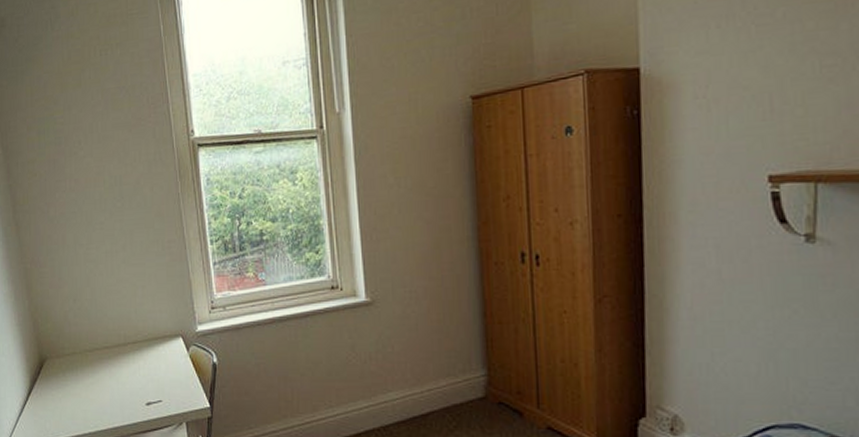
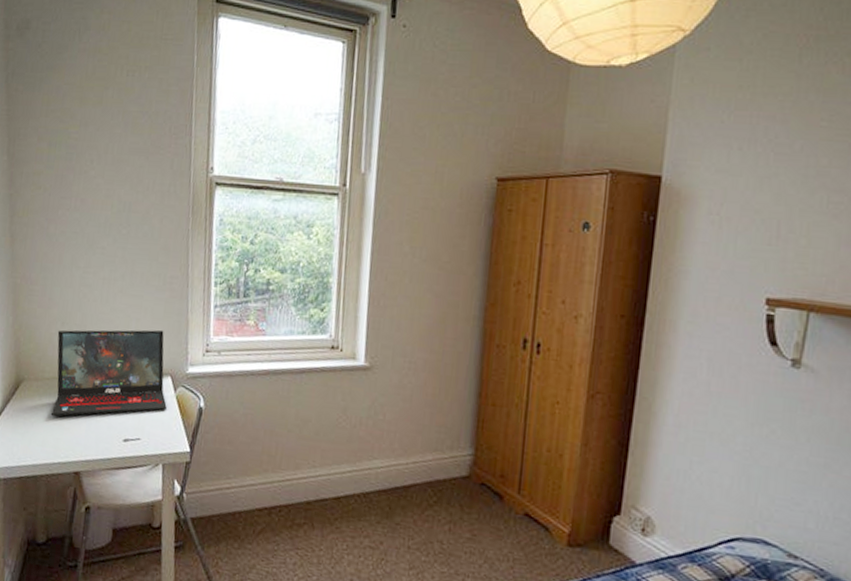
laptop: none [71,293,182,390] -> present [50,329,167,417]

